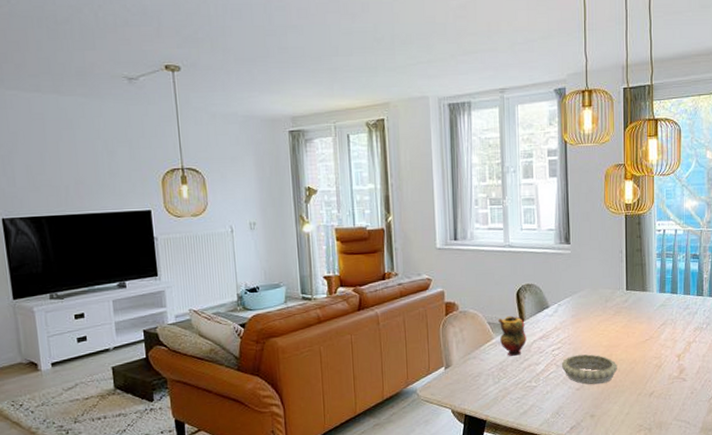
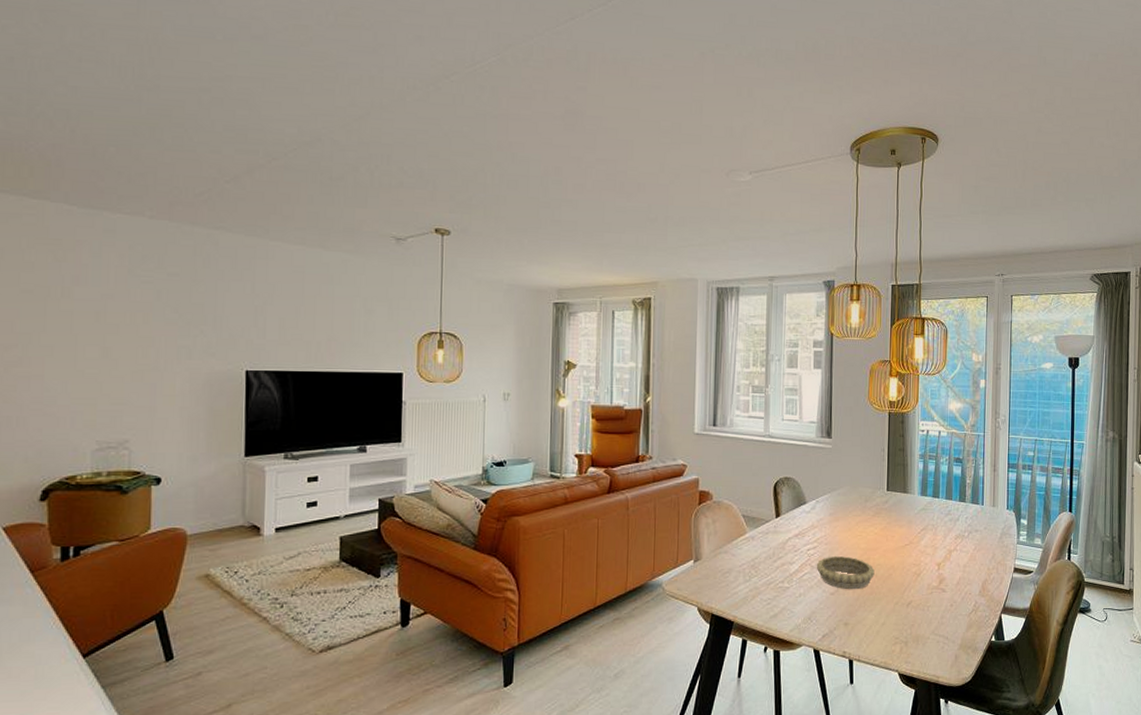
teapot: present [497,315,527,357] -> none [752,509,781,554]

